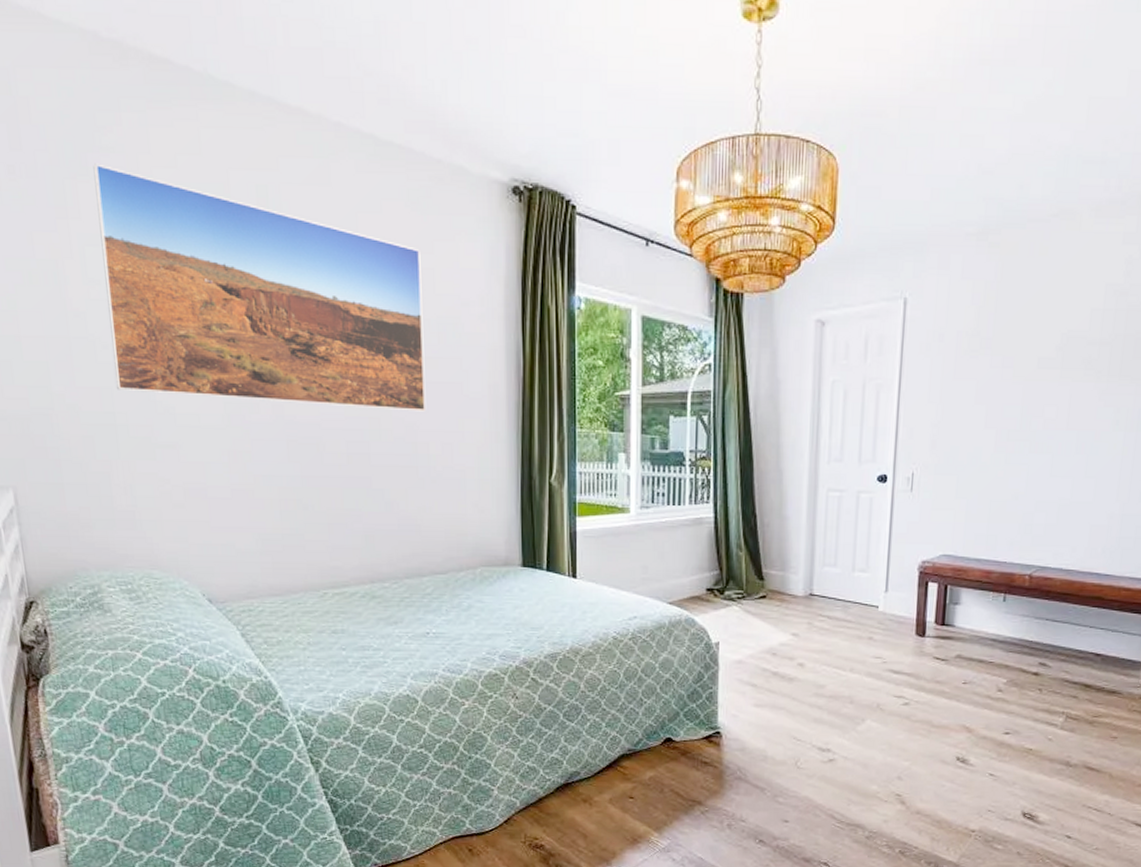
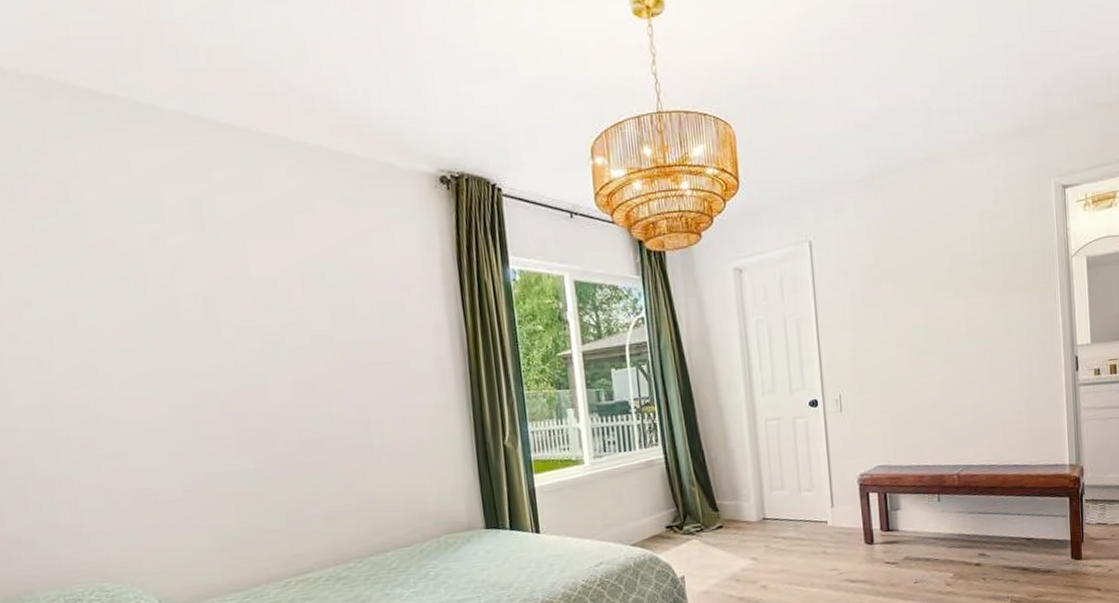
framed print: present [93,163,426,412] -> none [20,191,376,407]

